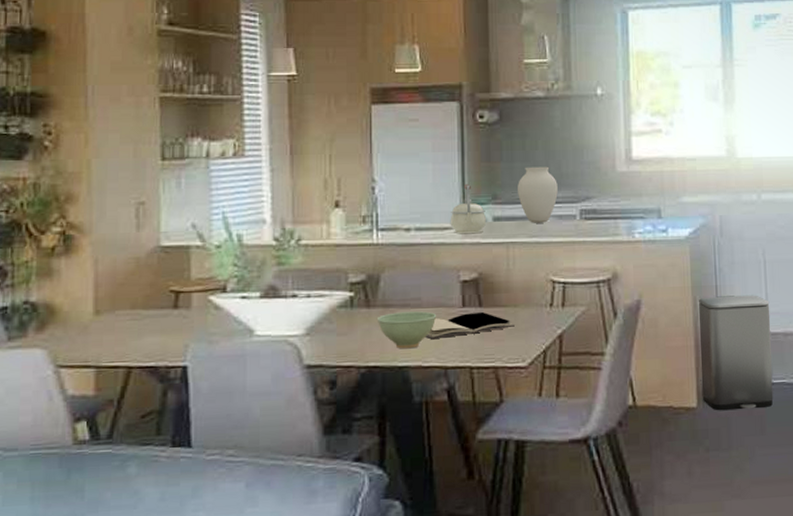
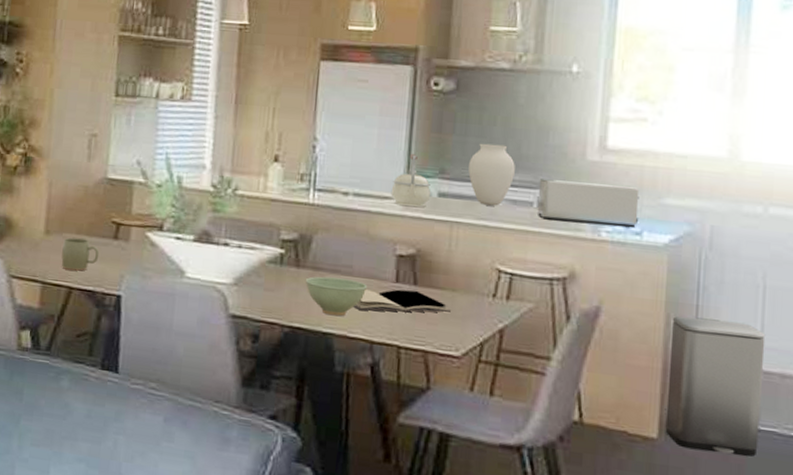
mug: none [116,313,159,349] -> present [61,237,100,271]
toaster: none [579,190,663,230] -> present [537,179,640,229]

